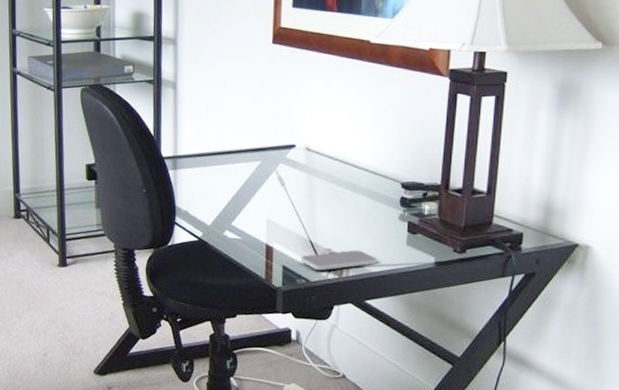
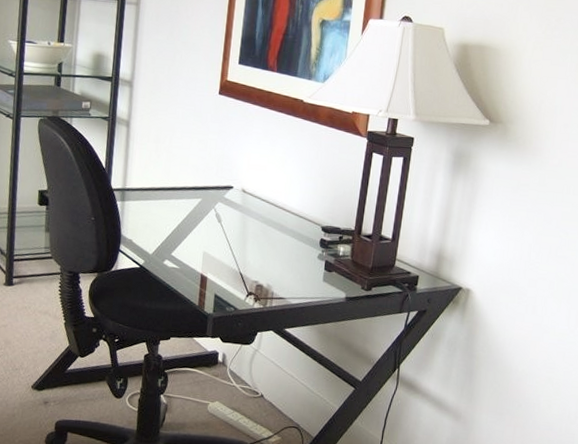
smartphone: present [301,250,378,271] -> none [231,283,298,301]

